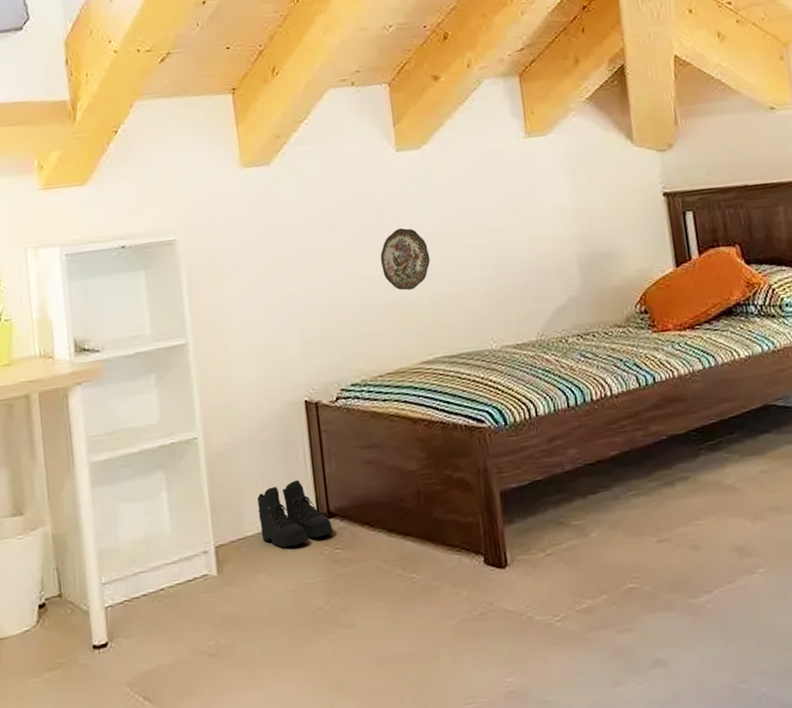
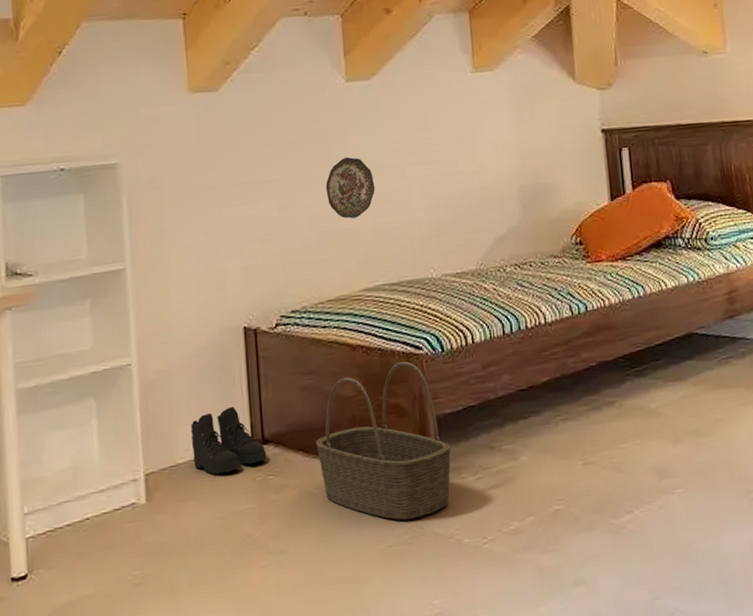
basket: none [381,435,519,596] -> present [316,361,451,521]

